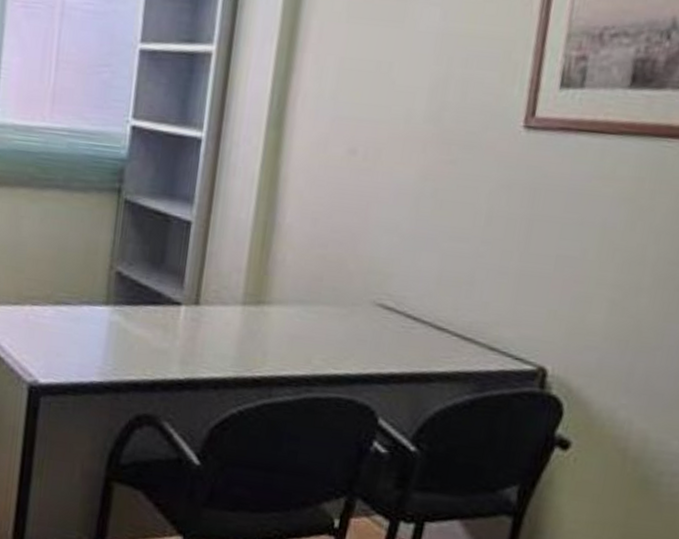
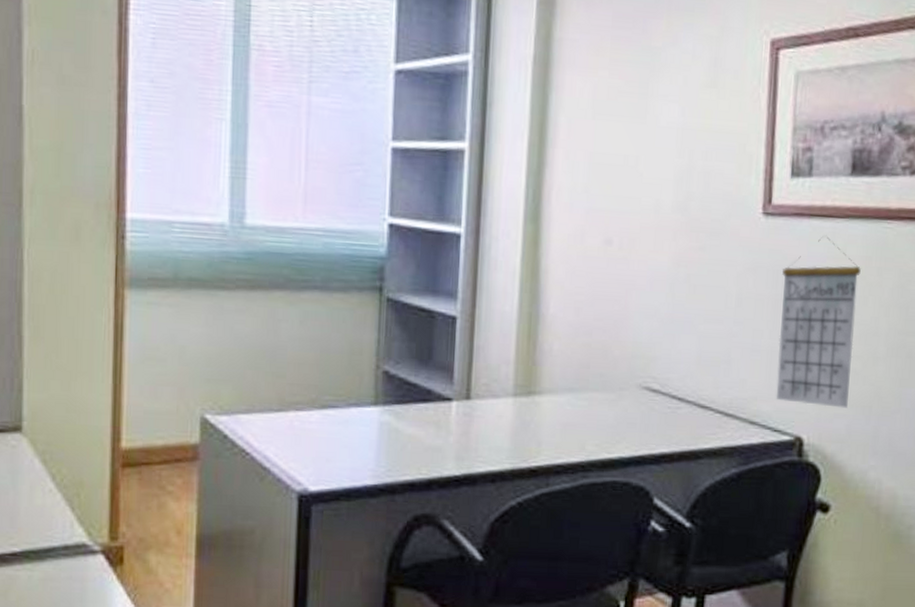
calendar: none [520,153,631,341] -> present [776,236,861,408]

